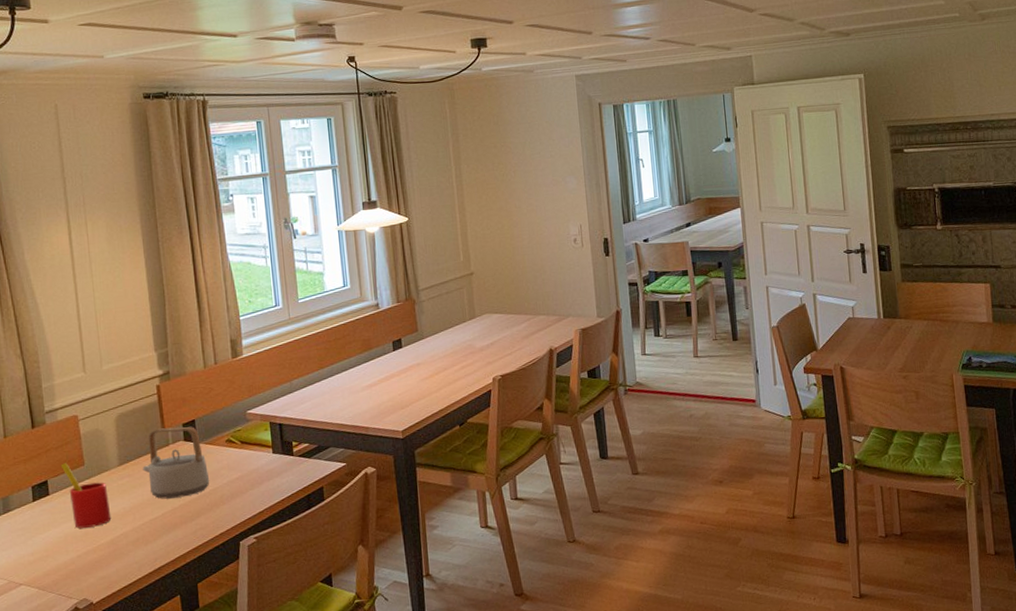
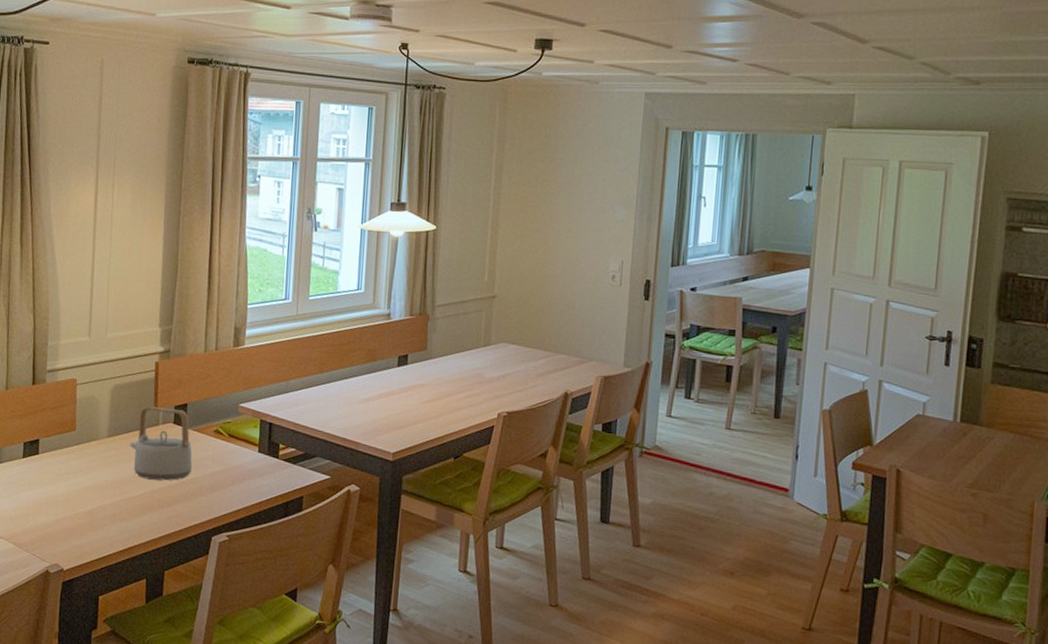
straw: present [60,462,112,528] -> none [53,424,94,494]

